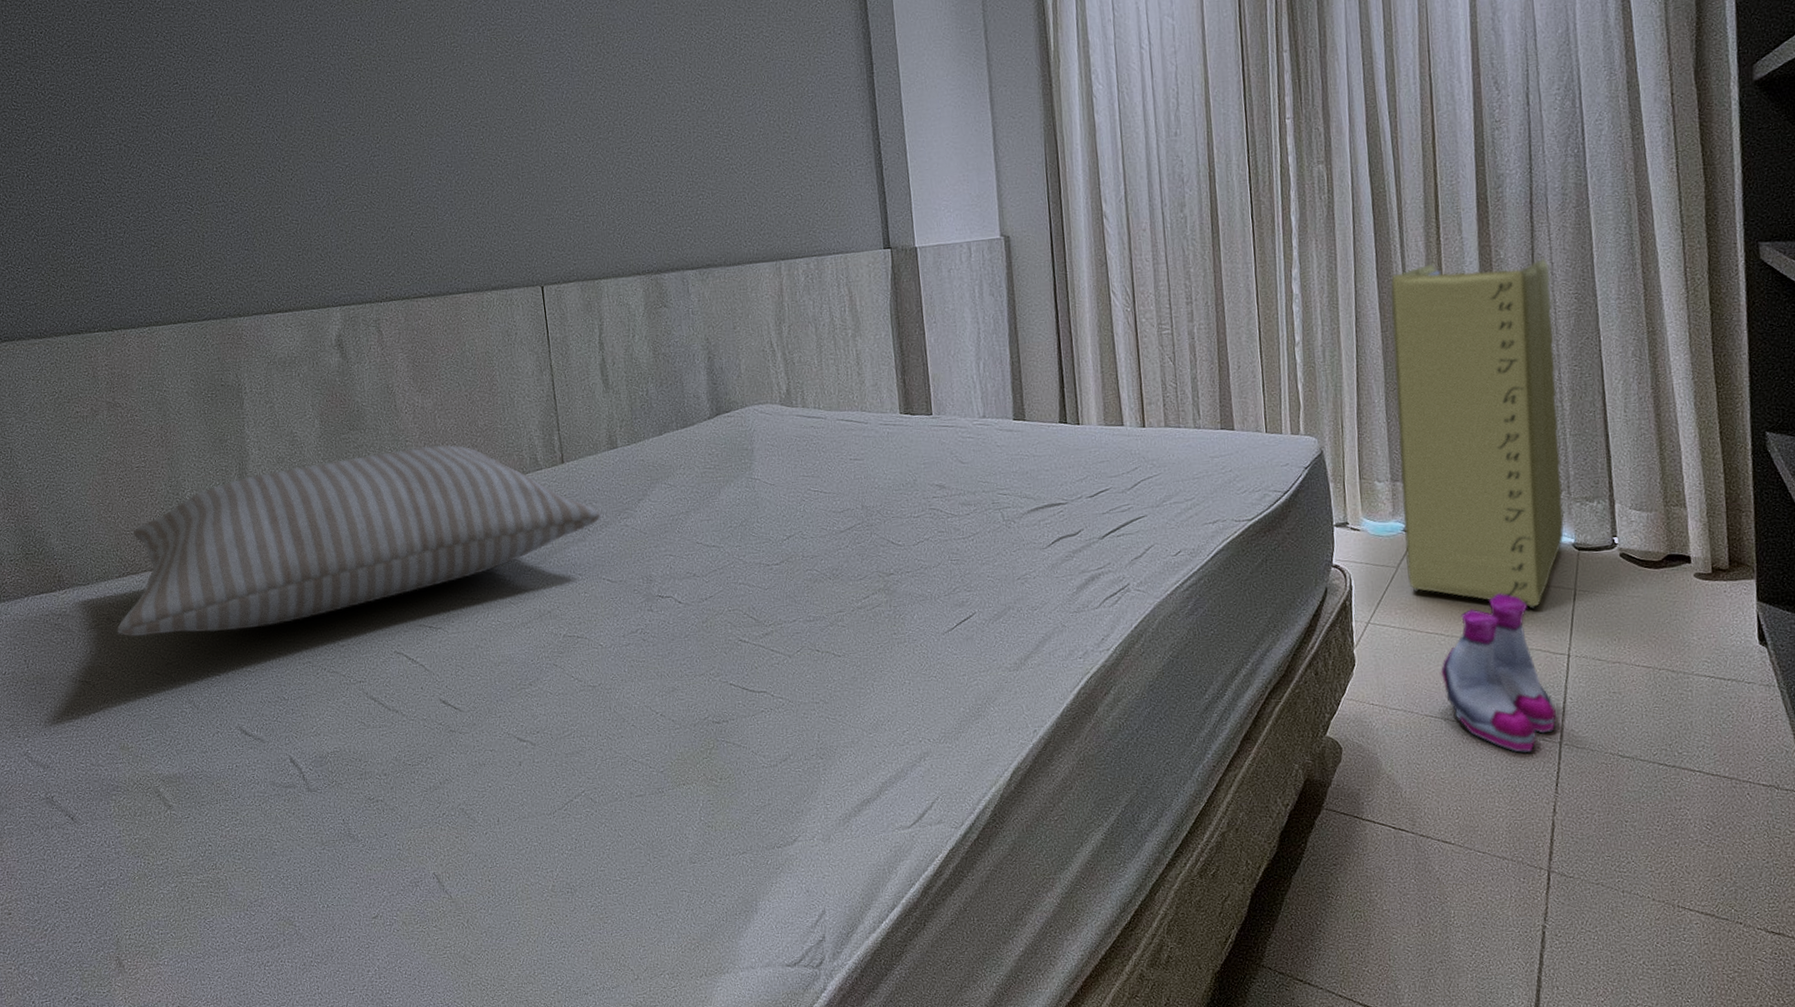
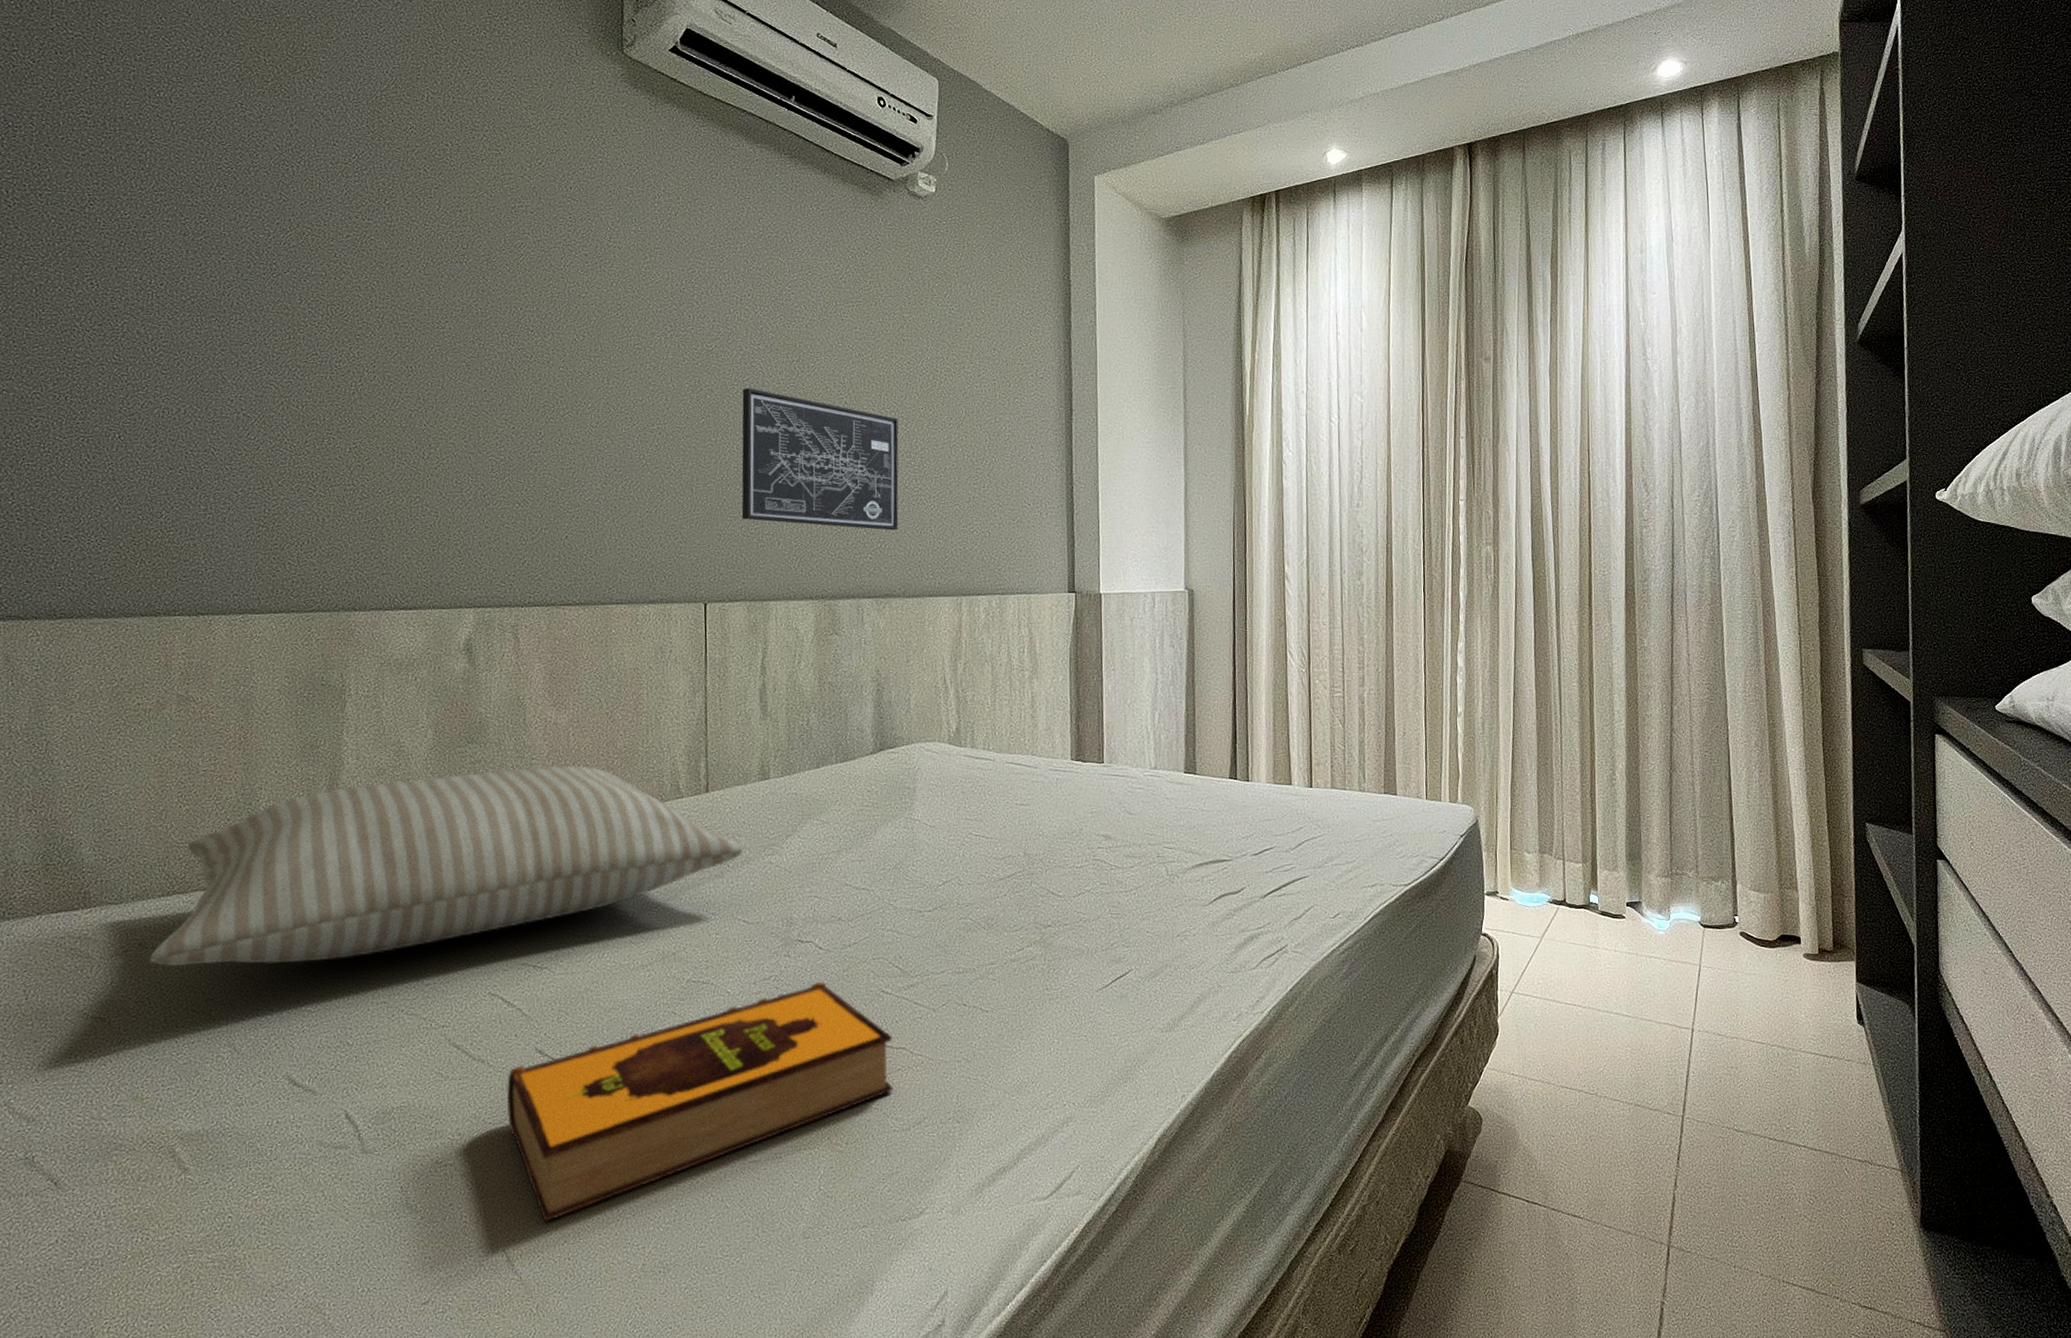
hardback book: none [419,633,759,850] -> present [506,981,894,1223]
wall art: none [554,74,713,204] -> present [741,388,899,531]
laundry hamper: present [1390,256,1564,610] -> none [1545,646,1692,984]
boots: present [1440,593,1557,753] -> none [1576,966,1681,1126]

